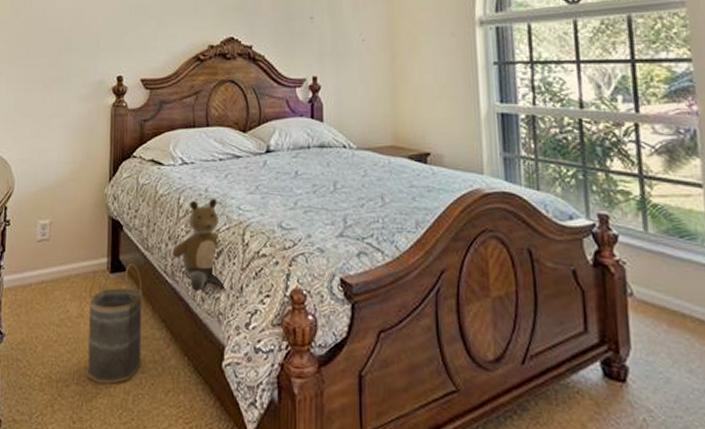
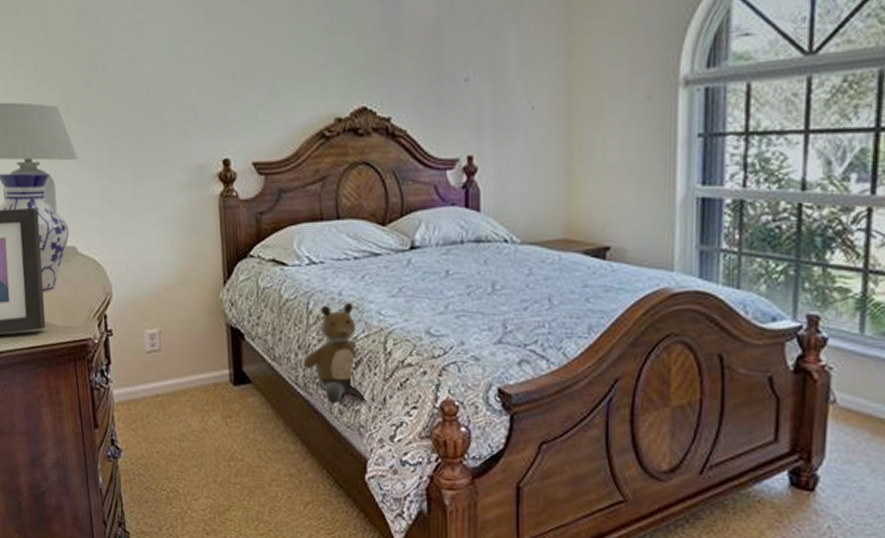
basket: present [86,262,143,384] -> none [211,374,277,497]

